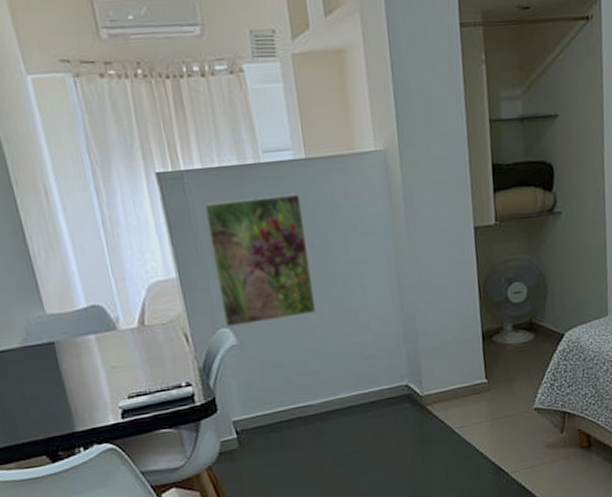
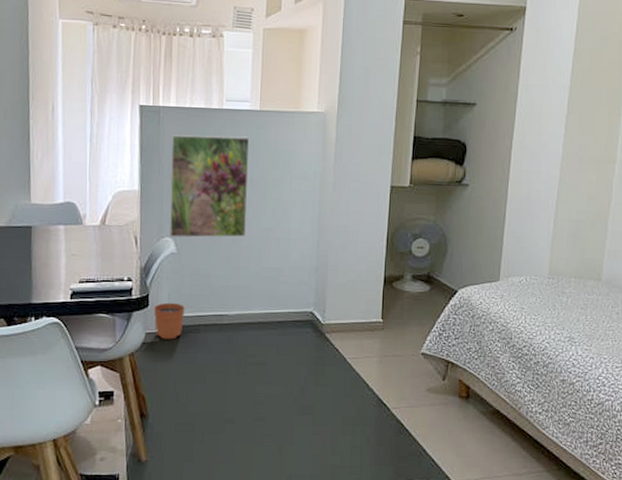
plant pot: none [223,392,263,445] -> present [153,293,185,339]

